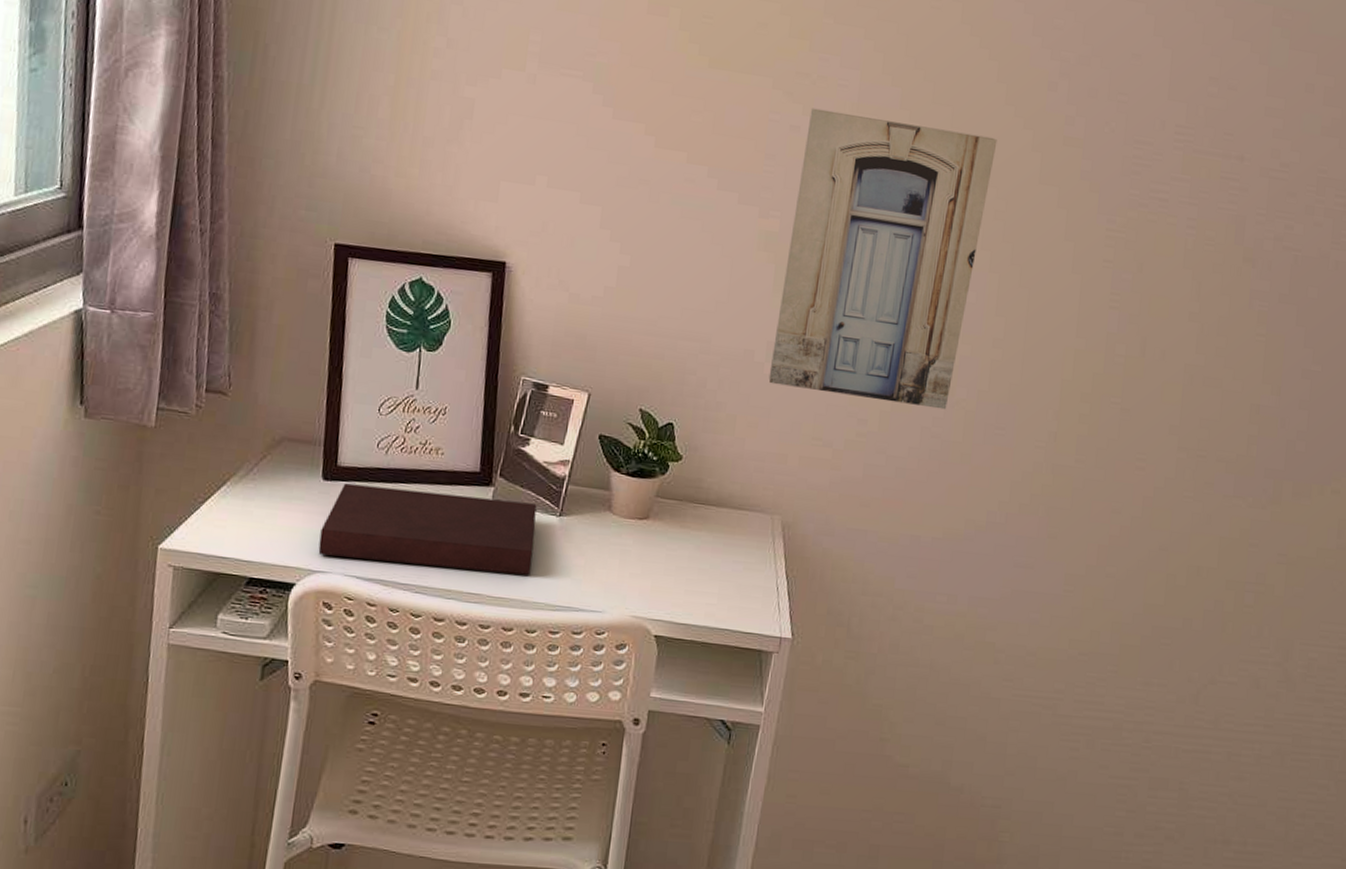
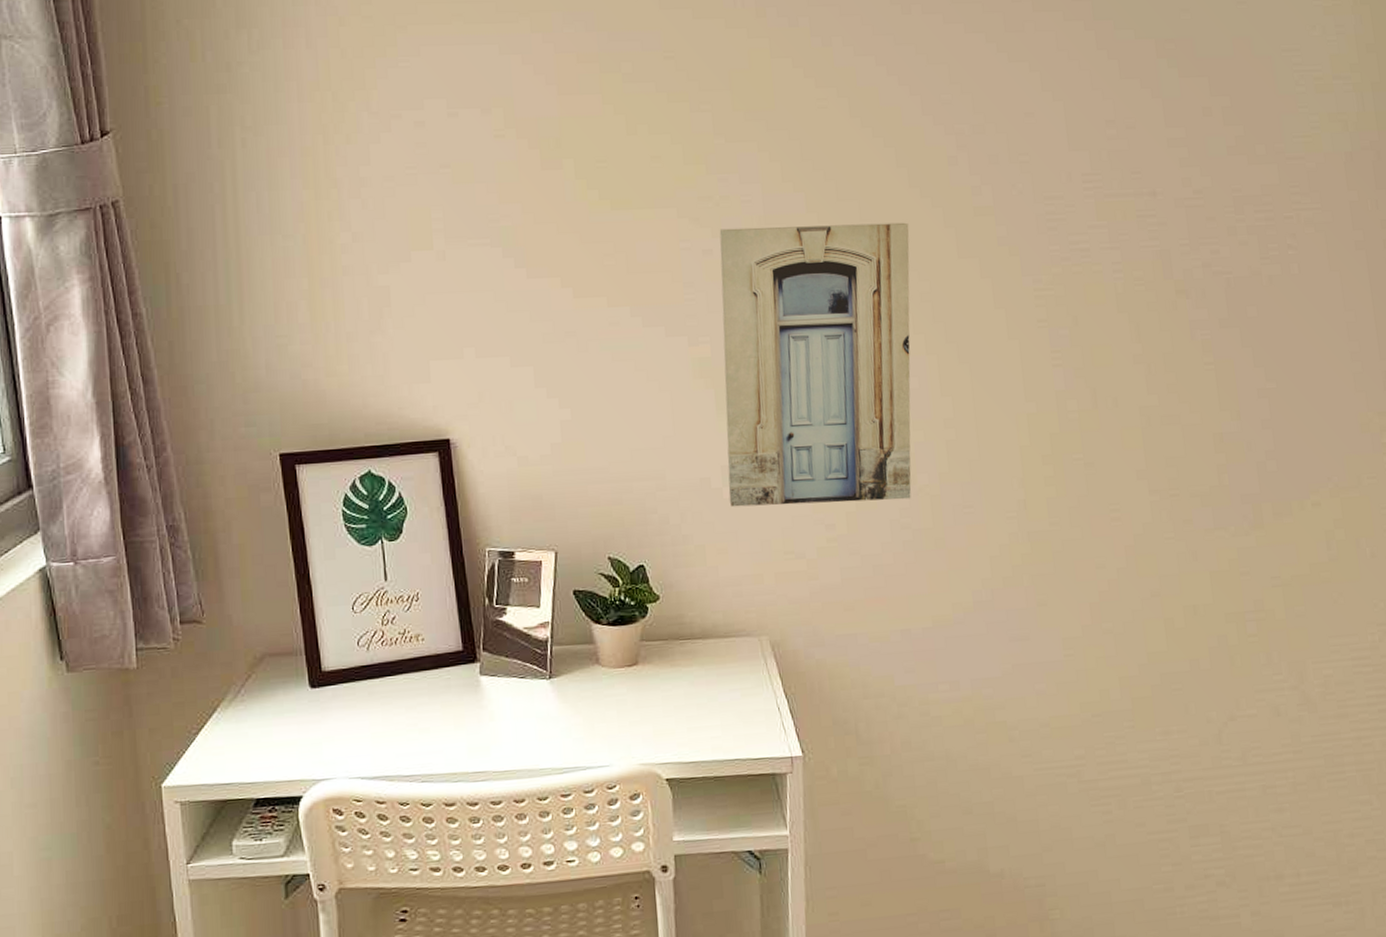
notebook: present [318,483,537,575] -> none [317,671,532,762]

